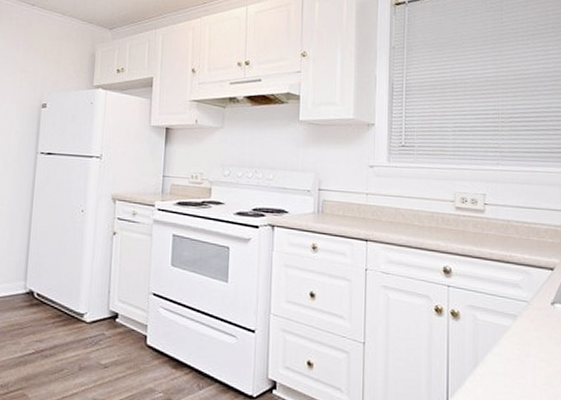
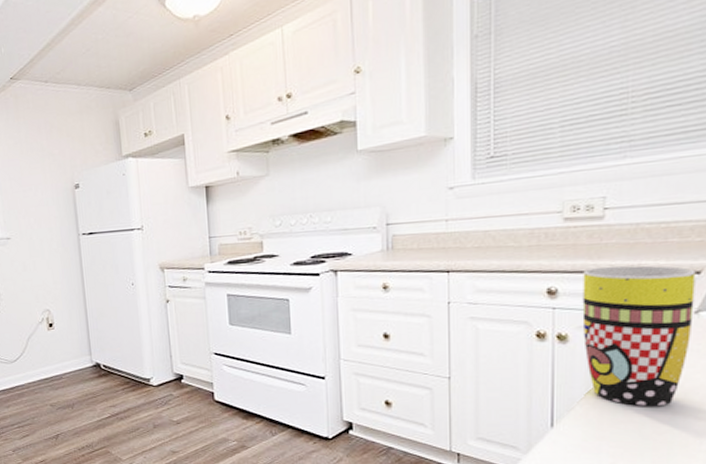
mug: none [470,254,551,388] -> present [582,265,696,406]

